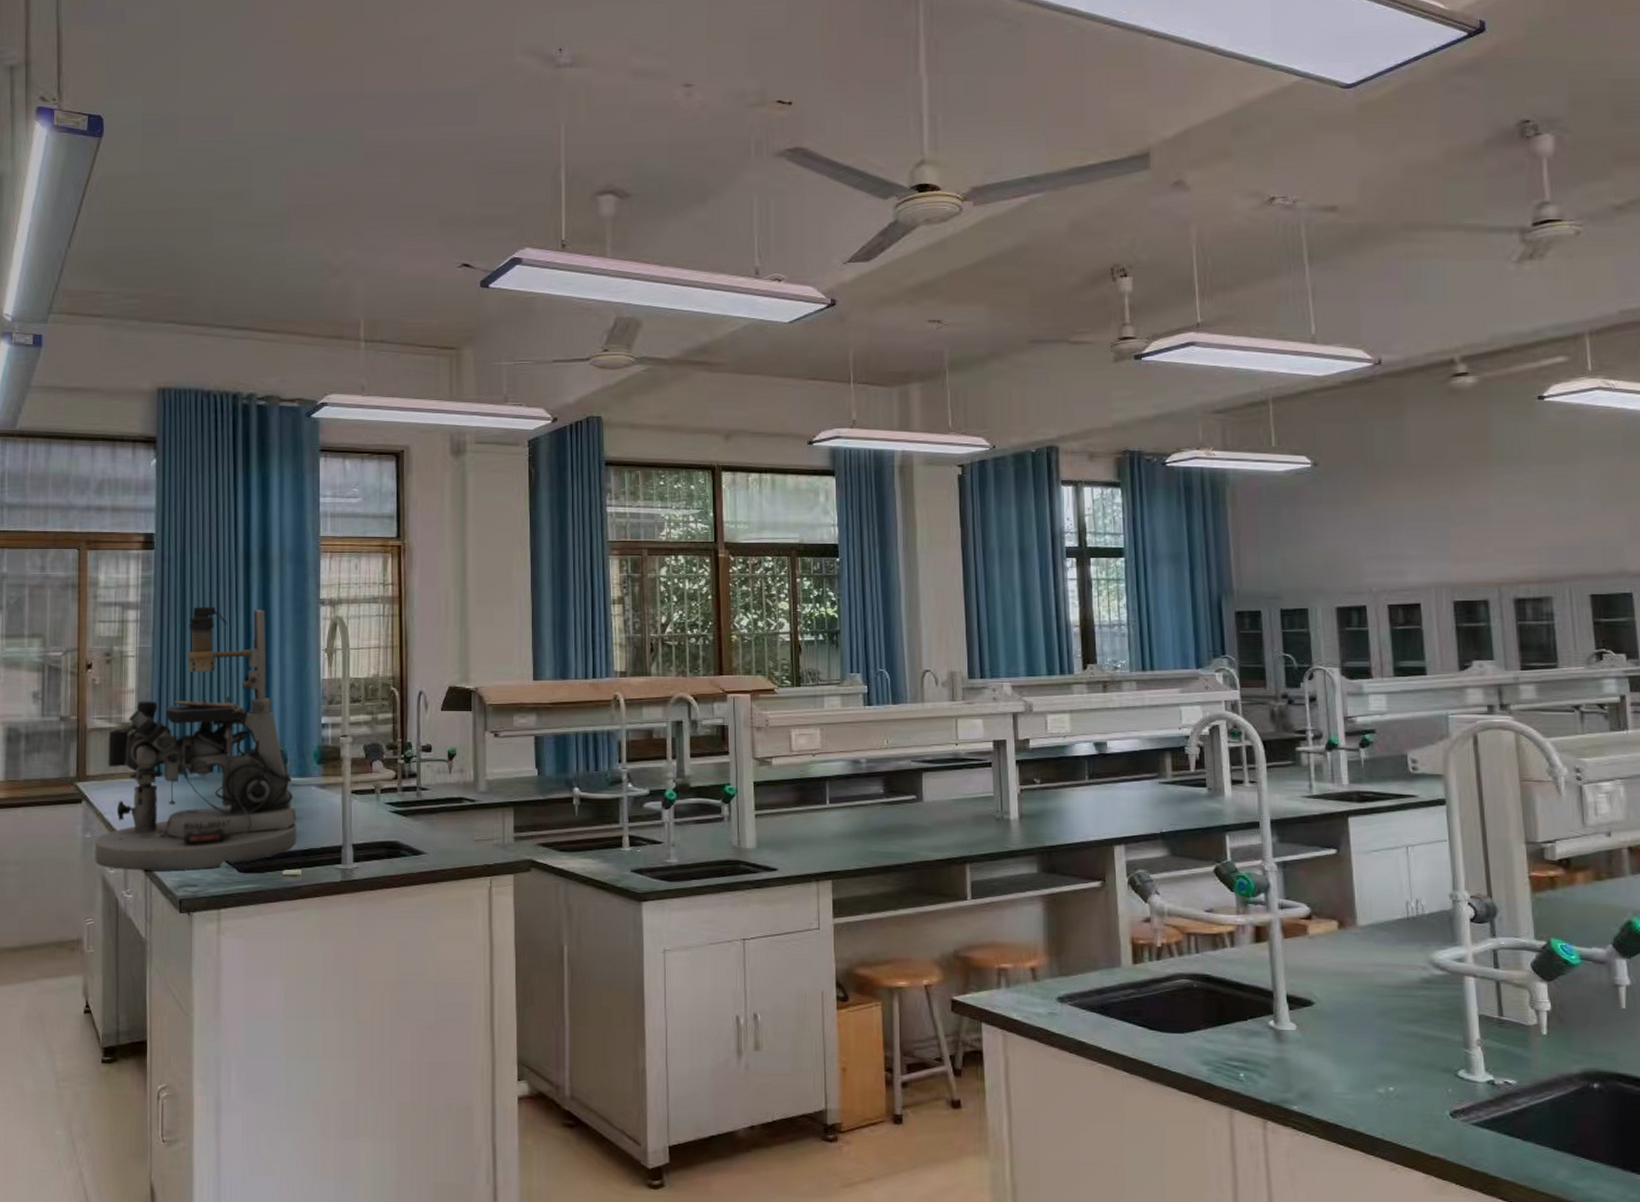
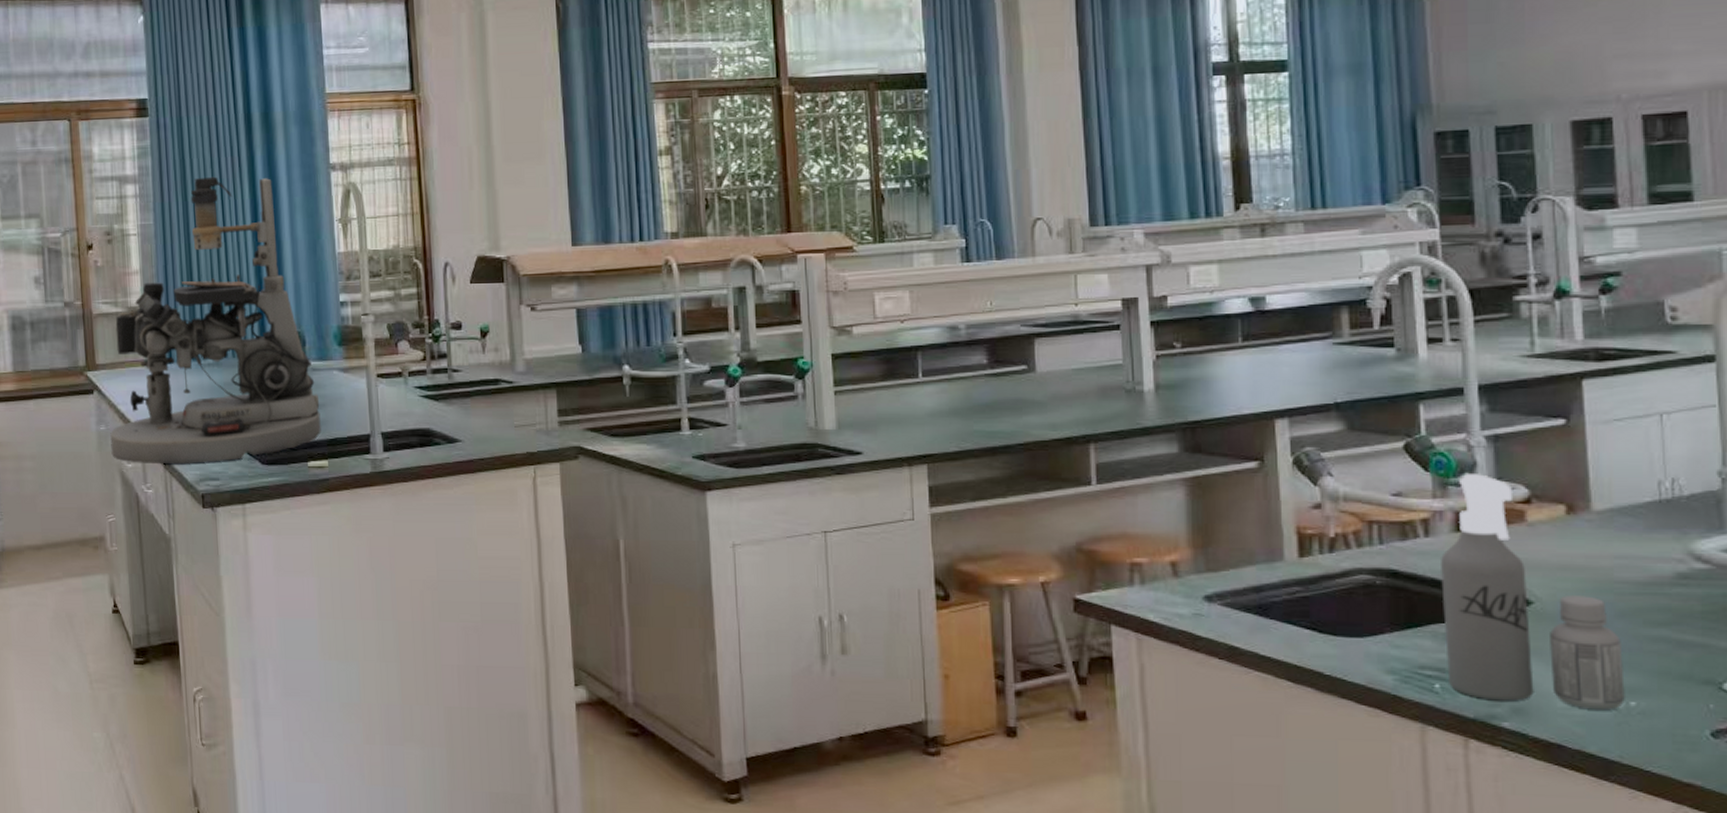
spray bottle: none [1244,894,1316,1088] -> present [1441,474,1534,701]
medicine bottle: none [1327,997,1385,1095] -> present [1550,595,1625,711]

